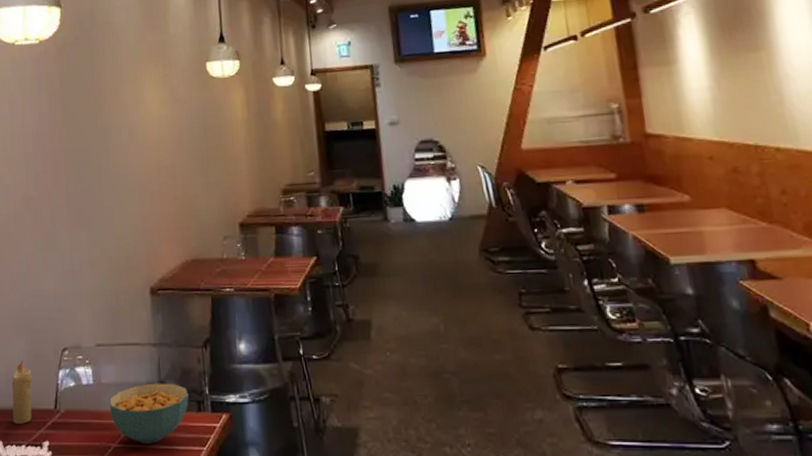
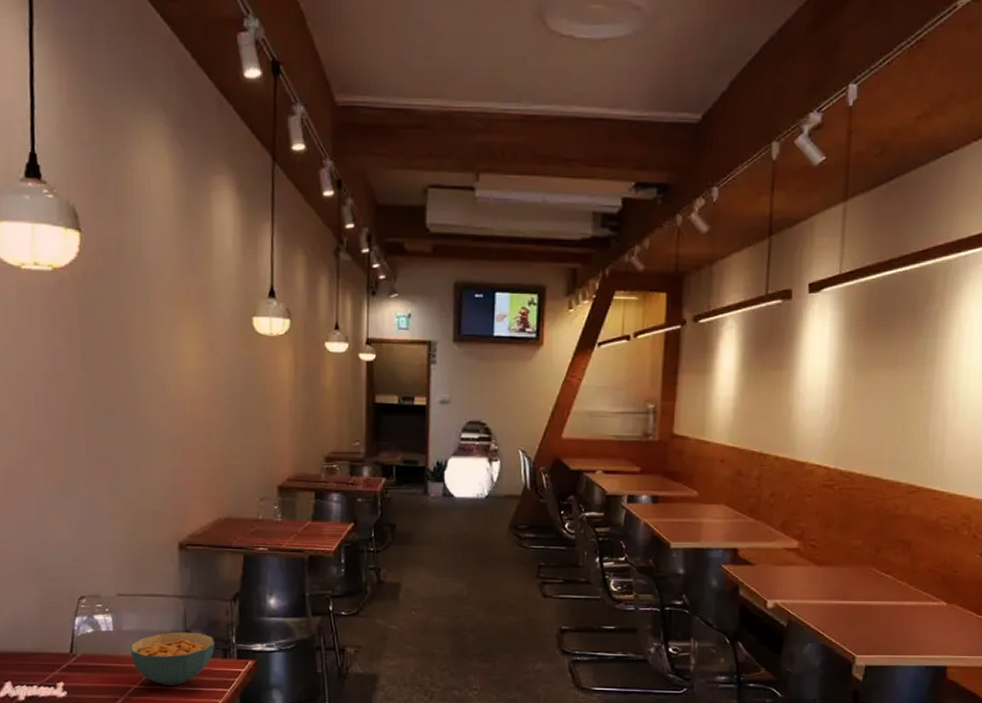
candle: present [12,360,32,424] -> none [21,607,45,666]

